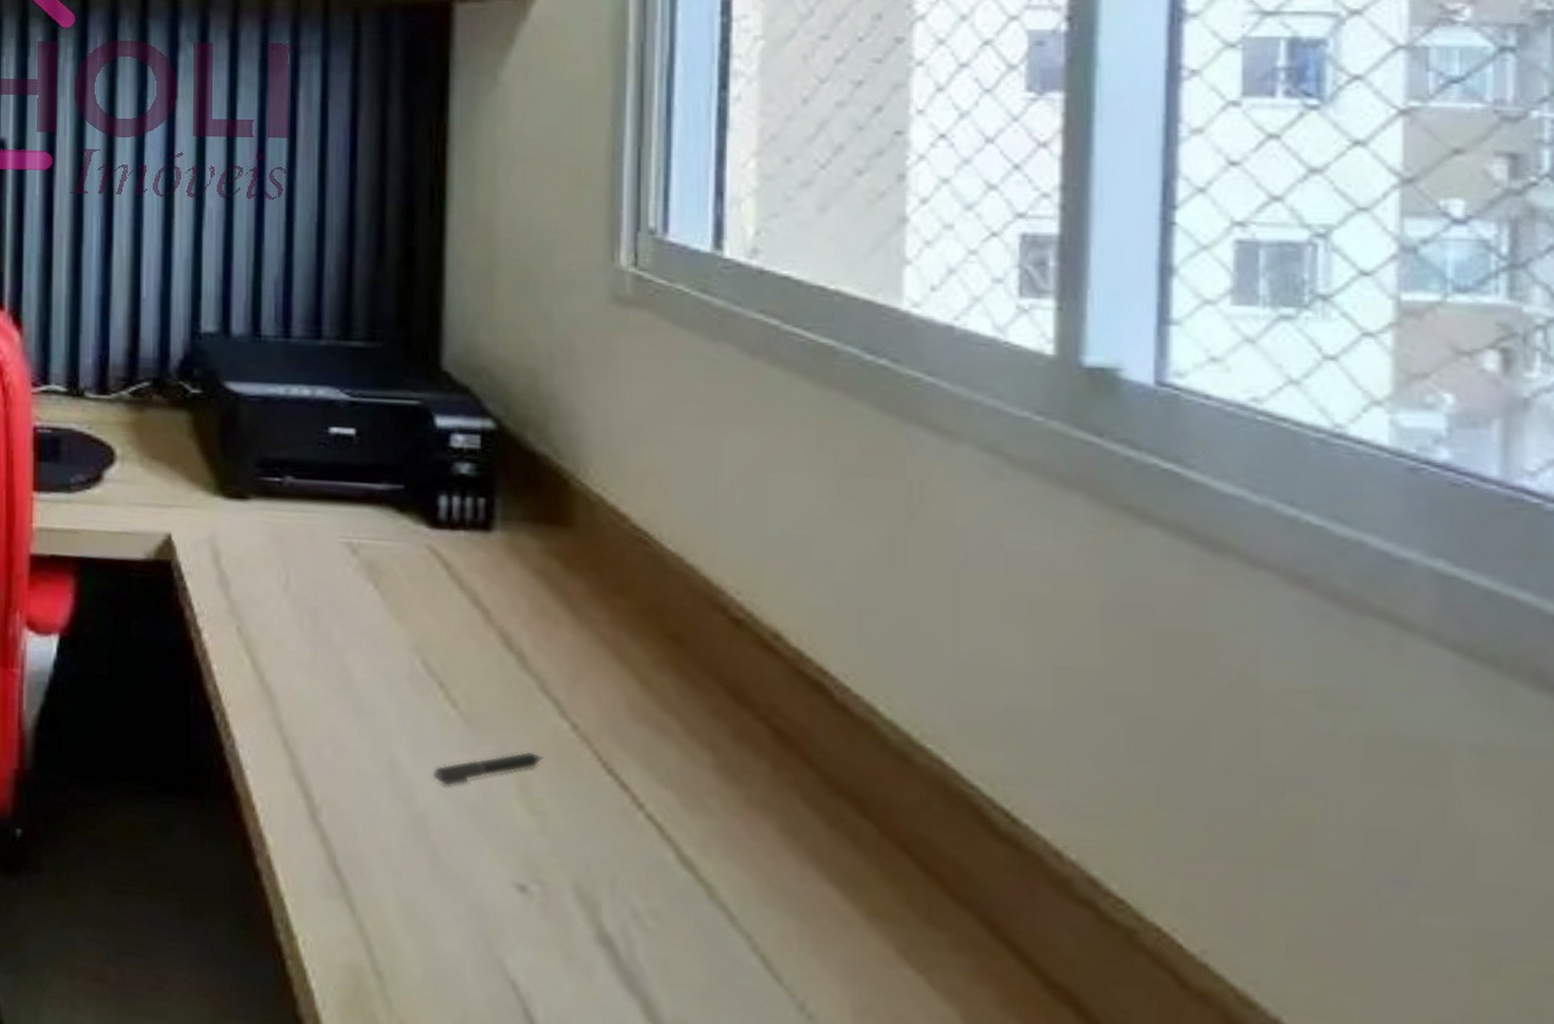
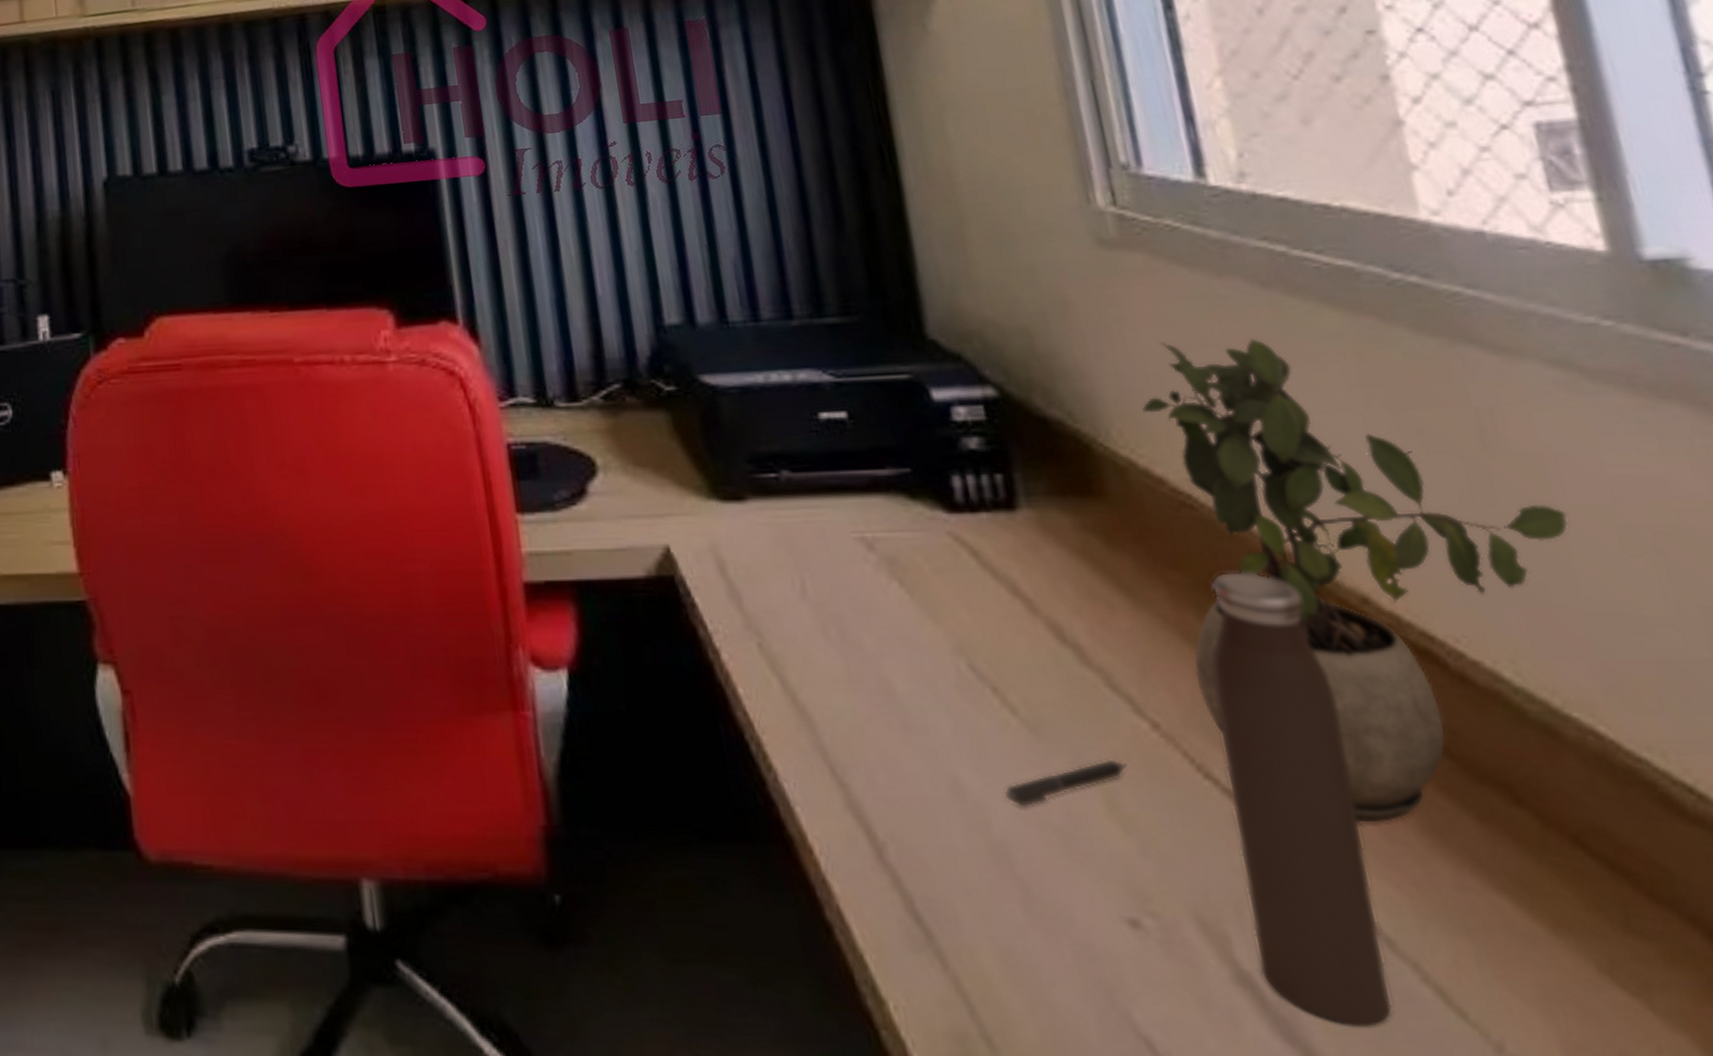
potted plant: none [618,395,963,822] -> present [1142,338,1569,825]
water bottle: none [620,601,733,984] -> present [1210,571,1394,1027]

